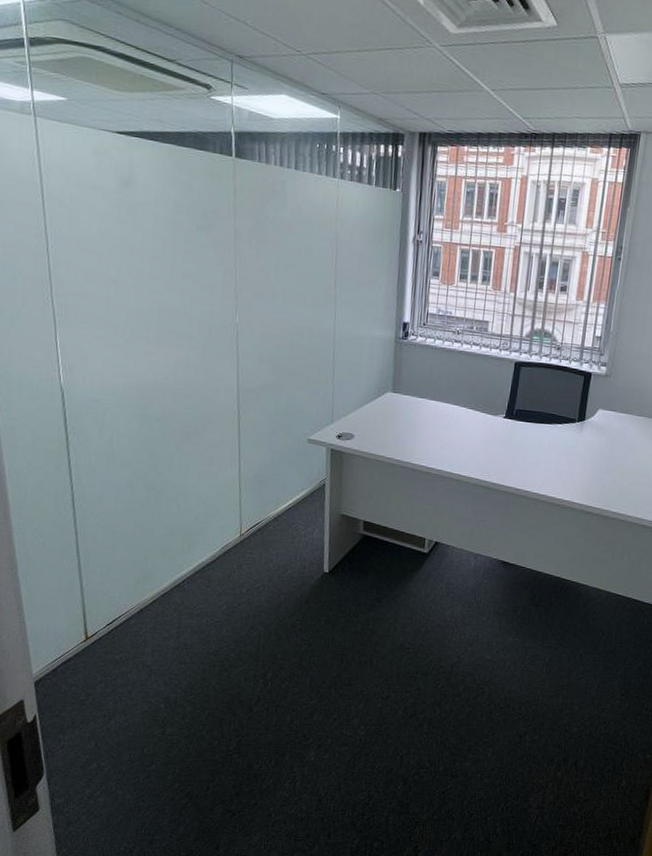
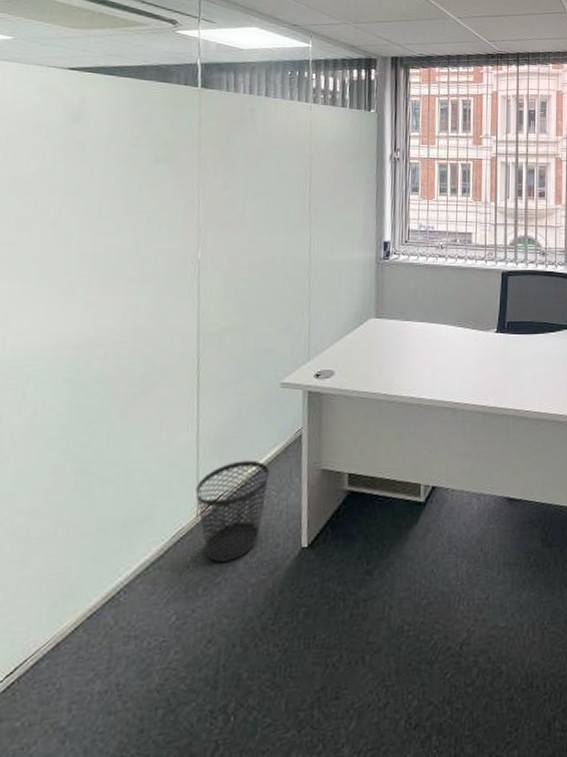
wastebasket: none [239,497,298,573] -> present [195,460,270,562]

